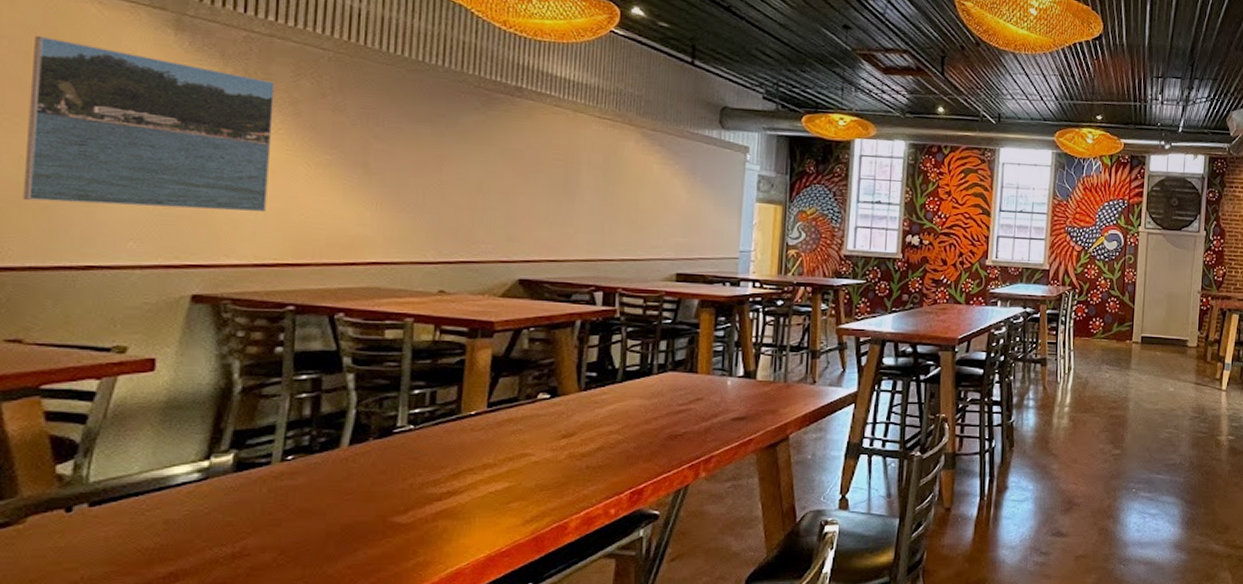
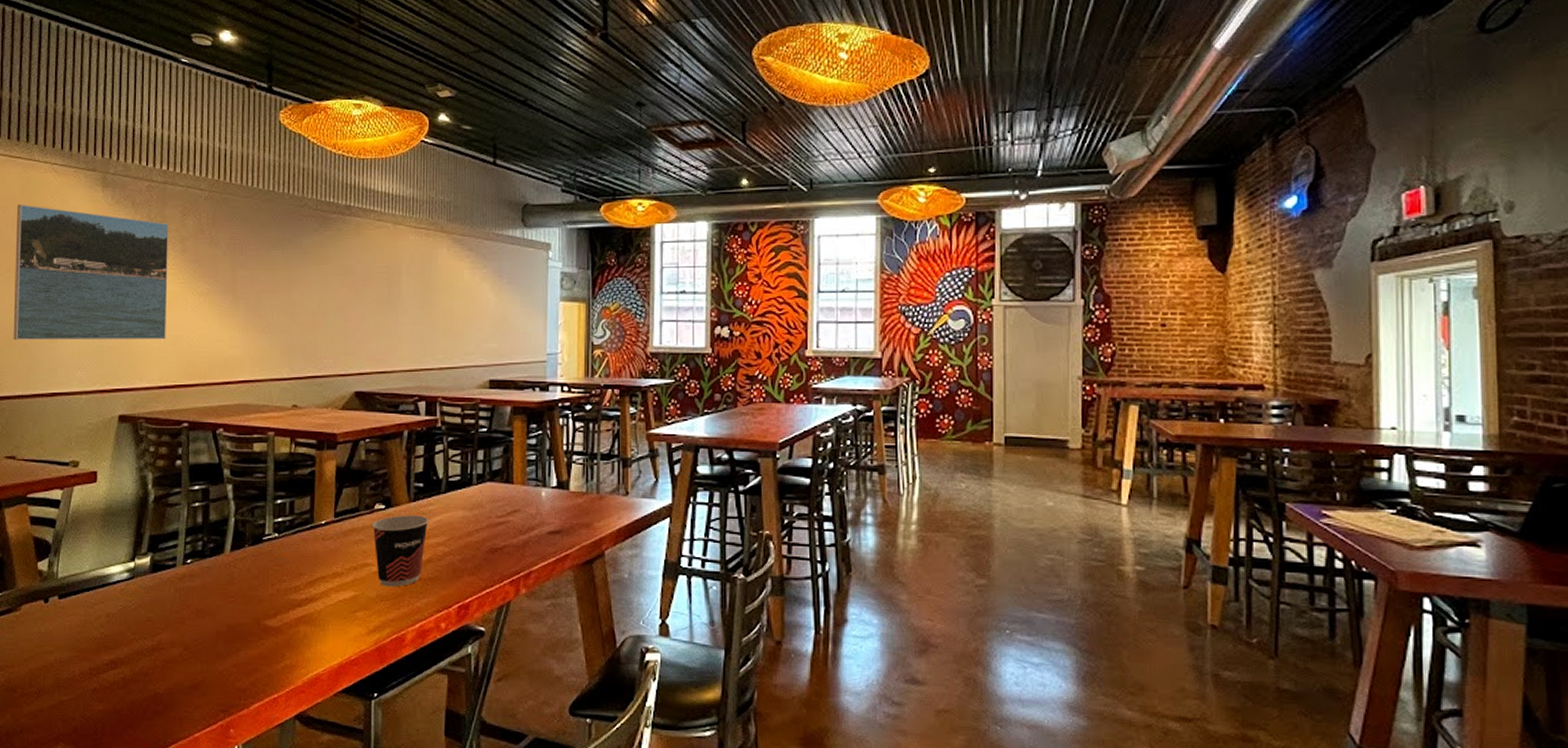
cup: none [533,404,602,477] -> present [372,515,429,587]

